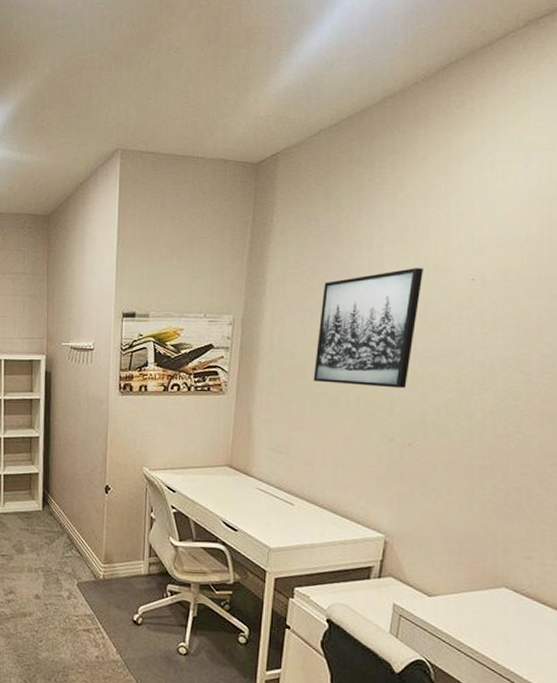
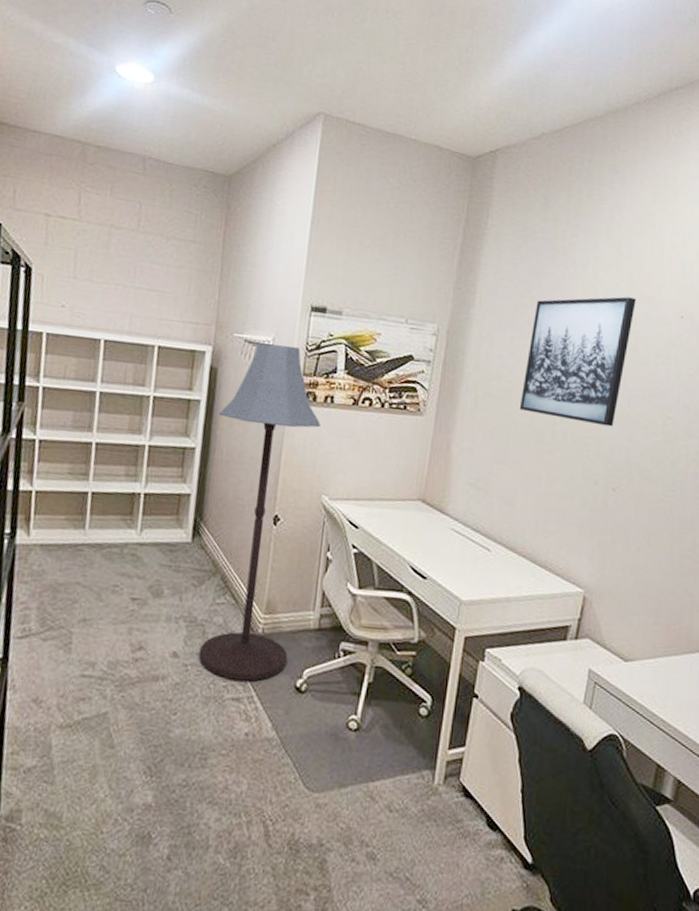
floor lamp: none [55,348,138,617] -> present [198,343,322,682]

